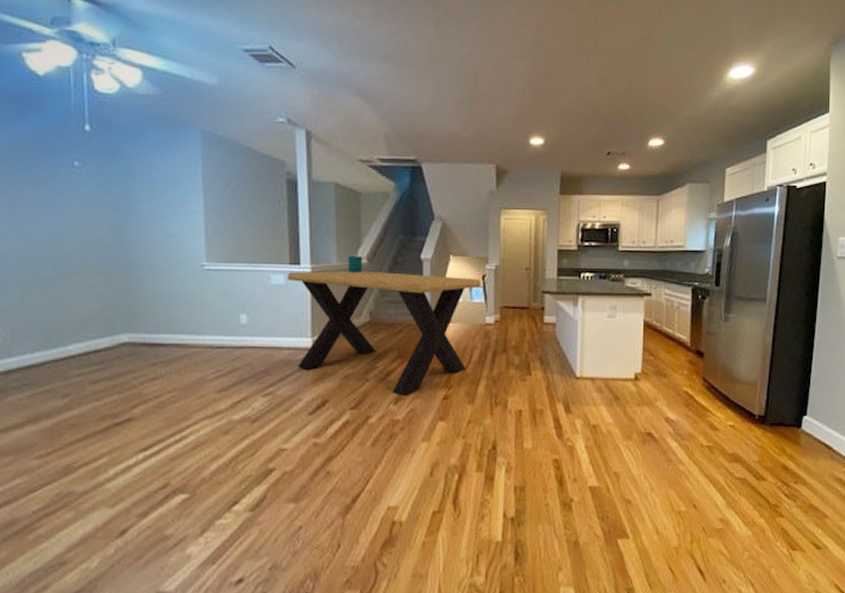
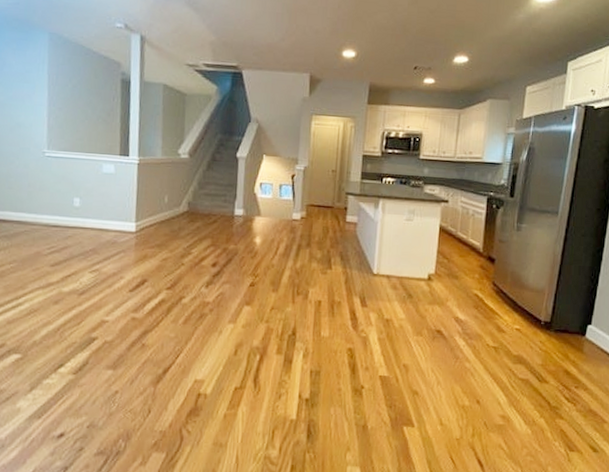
dining table: present [287,251,481,396] -> none [117,147,290,281]

